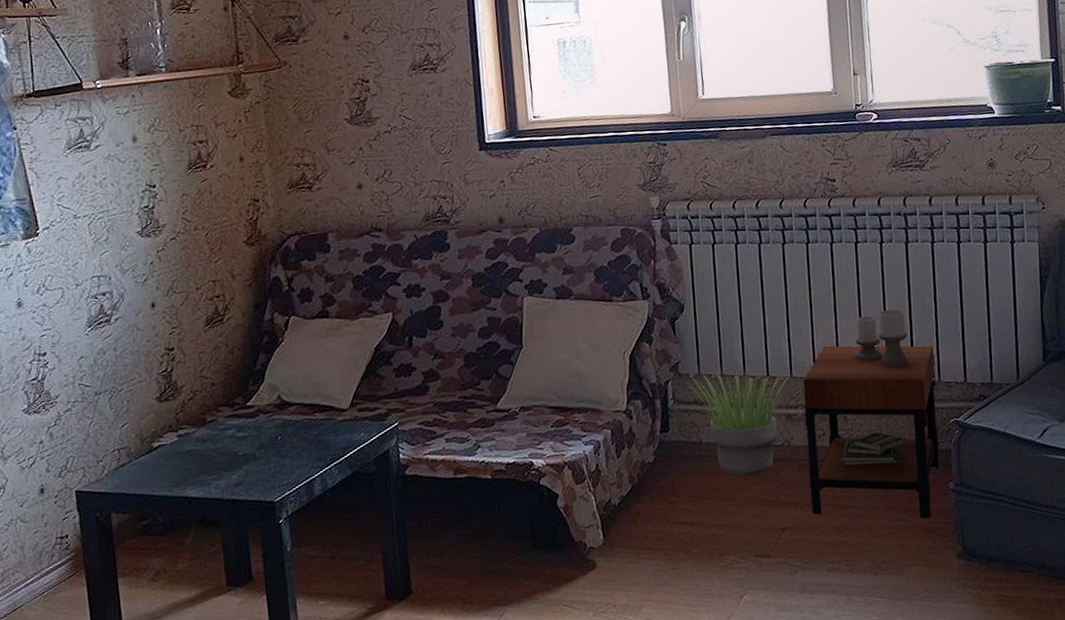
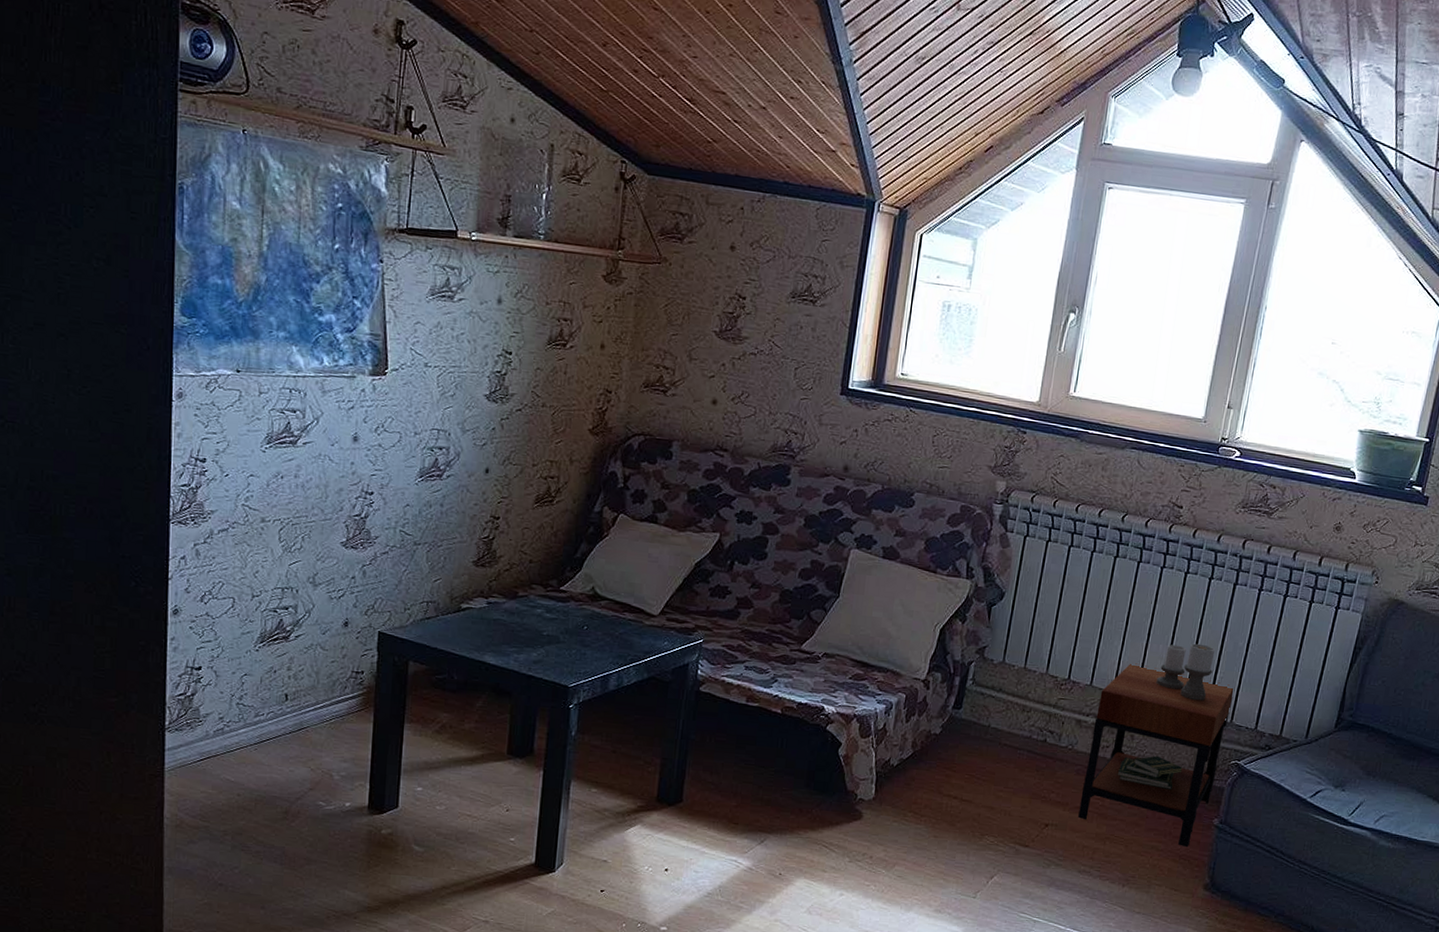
potted plant: present [687,372,790,476] -> none [989,662,1089,768]

